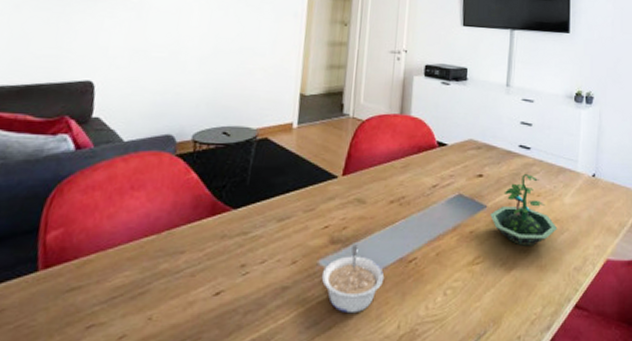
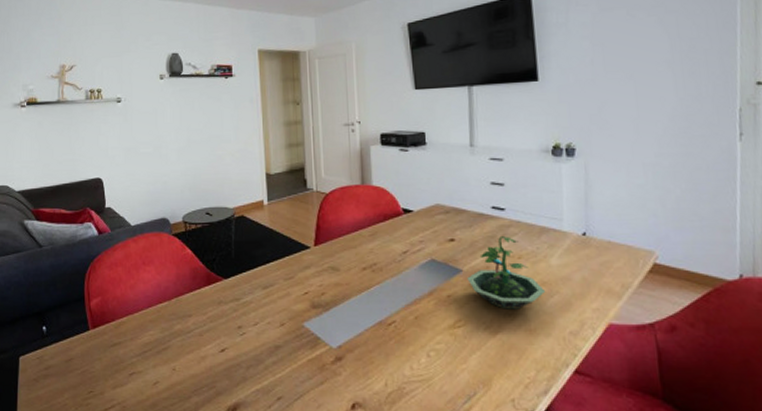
legume: present [321,244,385,314] -> none [308,309,367,371]

